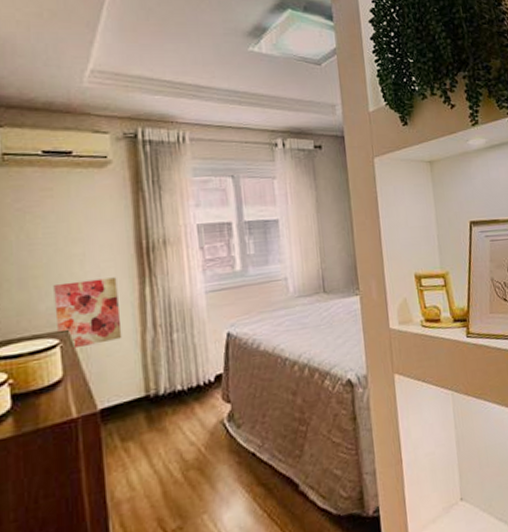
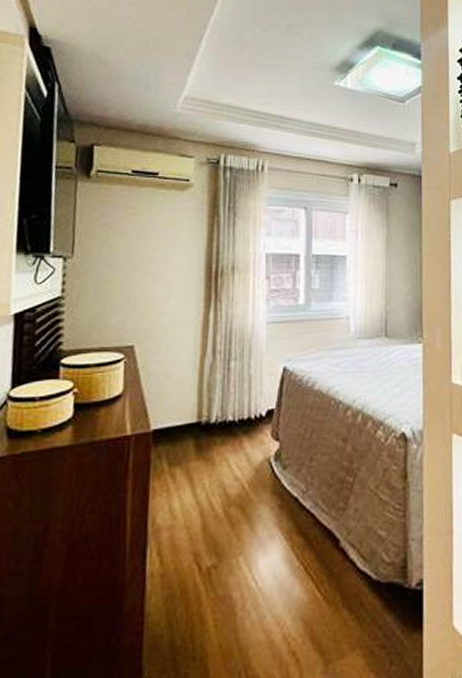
wall art: present [53,277,122,349] -> none [123,298,184,366]

